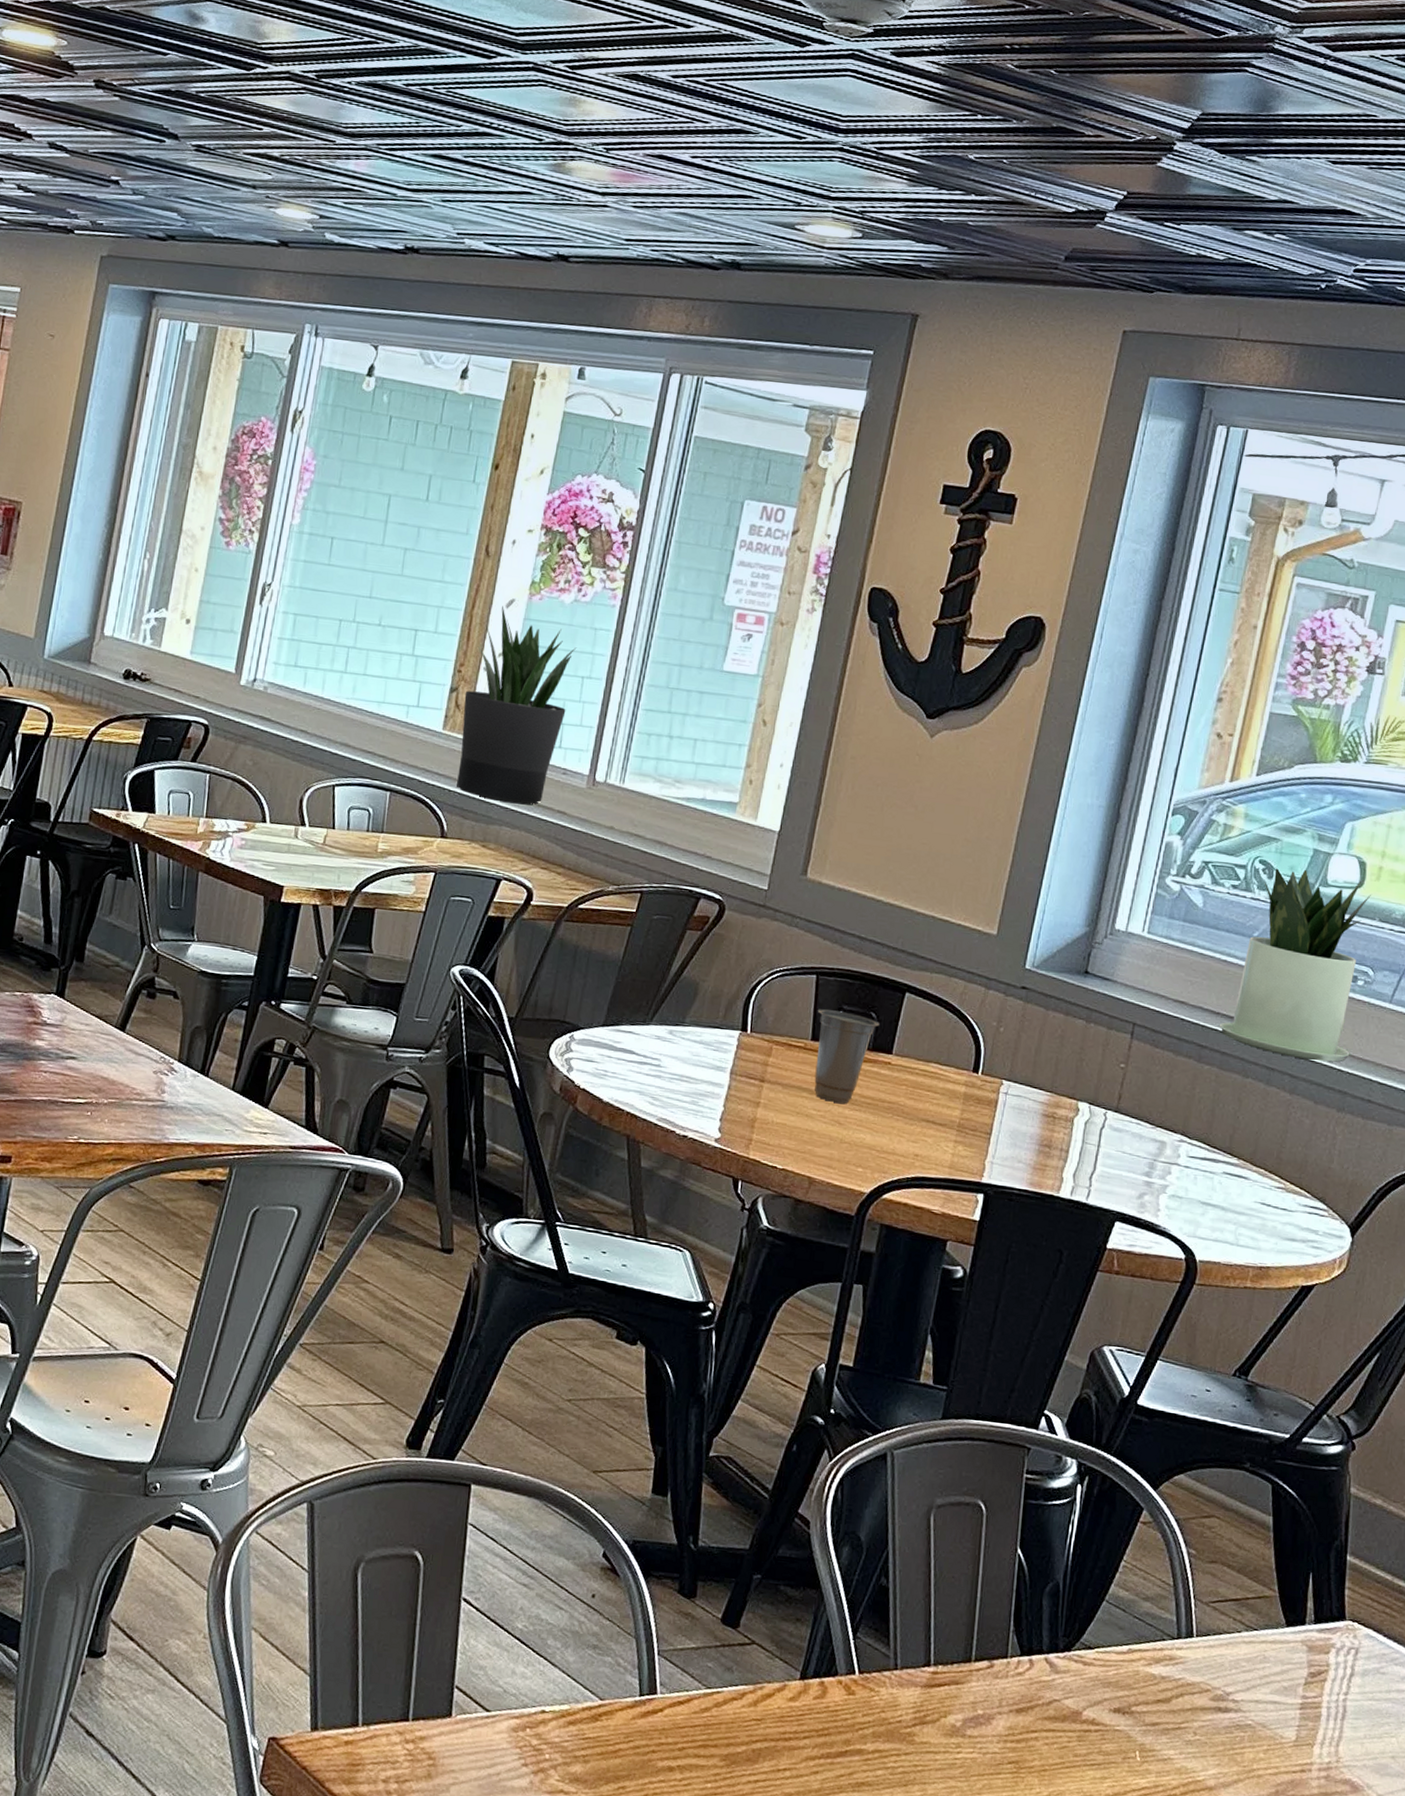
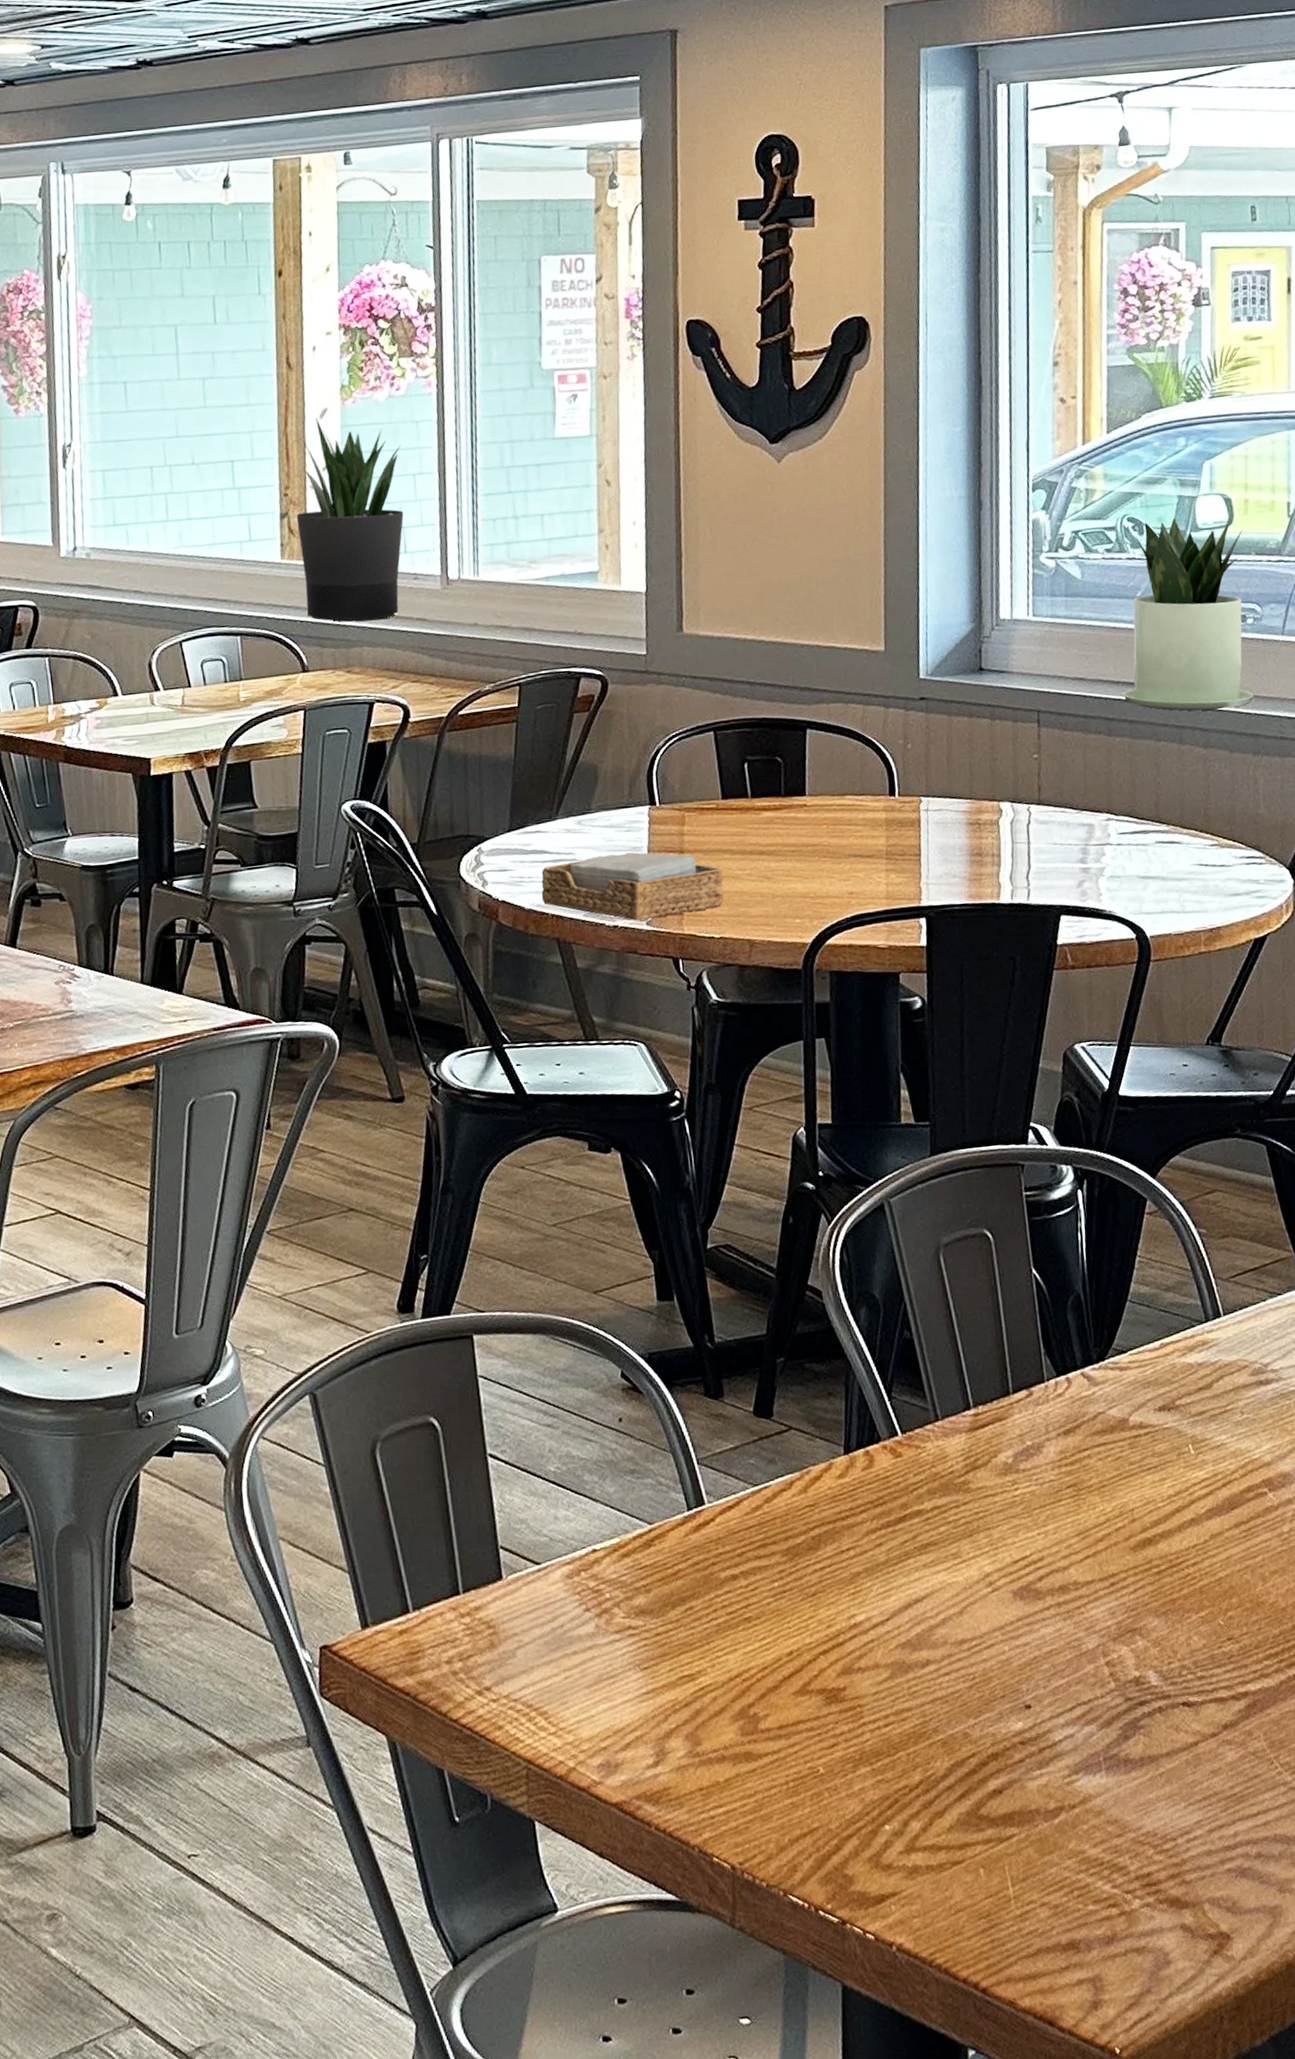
napkin holder: none [620,1066,797,1141] -> present [541,852,724,921]
cup: present [814,1009,880,1104] -> none [722,762,787,858]

